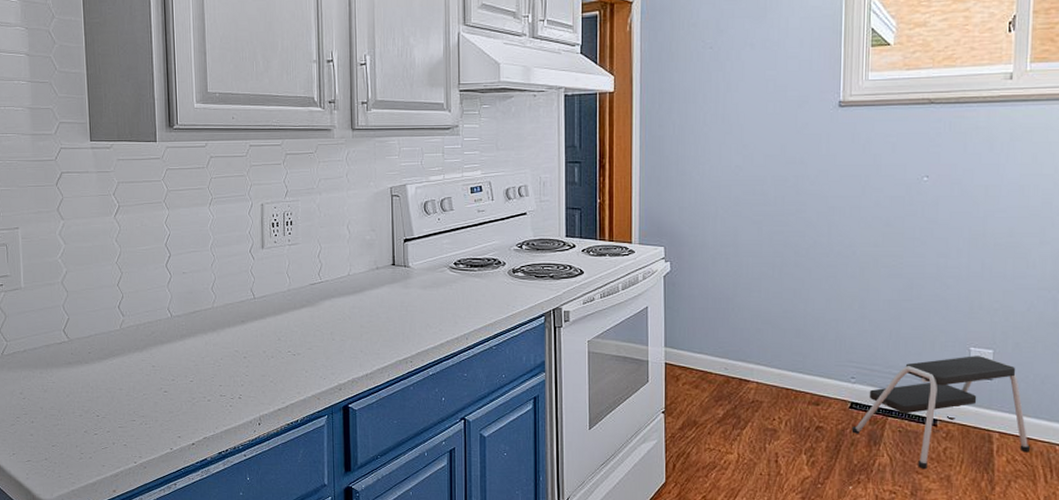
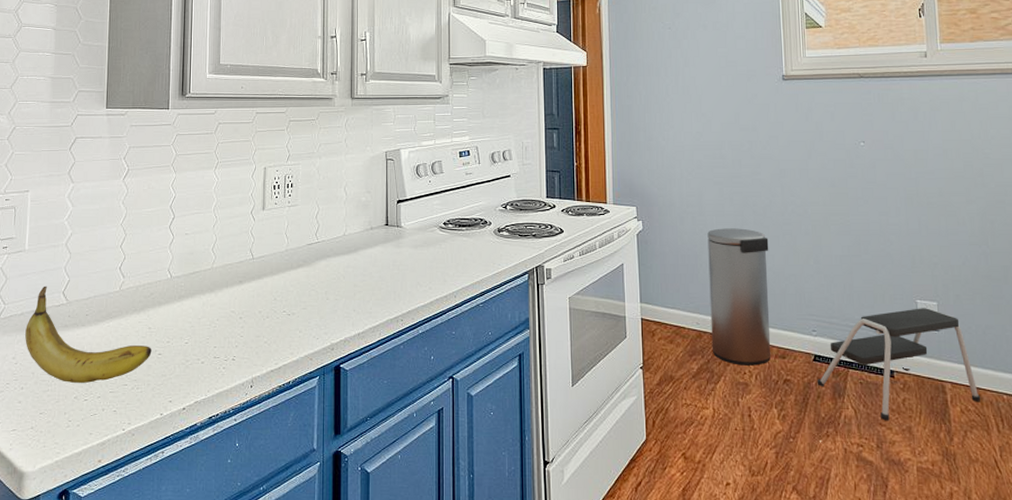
fruit: none [30,323,157,418] -> present [25,286,152,383]
pedal bin: none [740,270,810,412] -> present [707,228,771,366]

